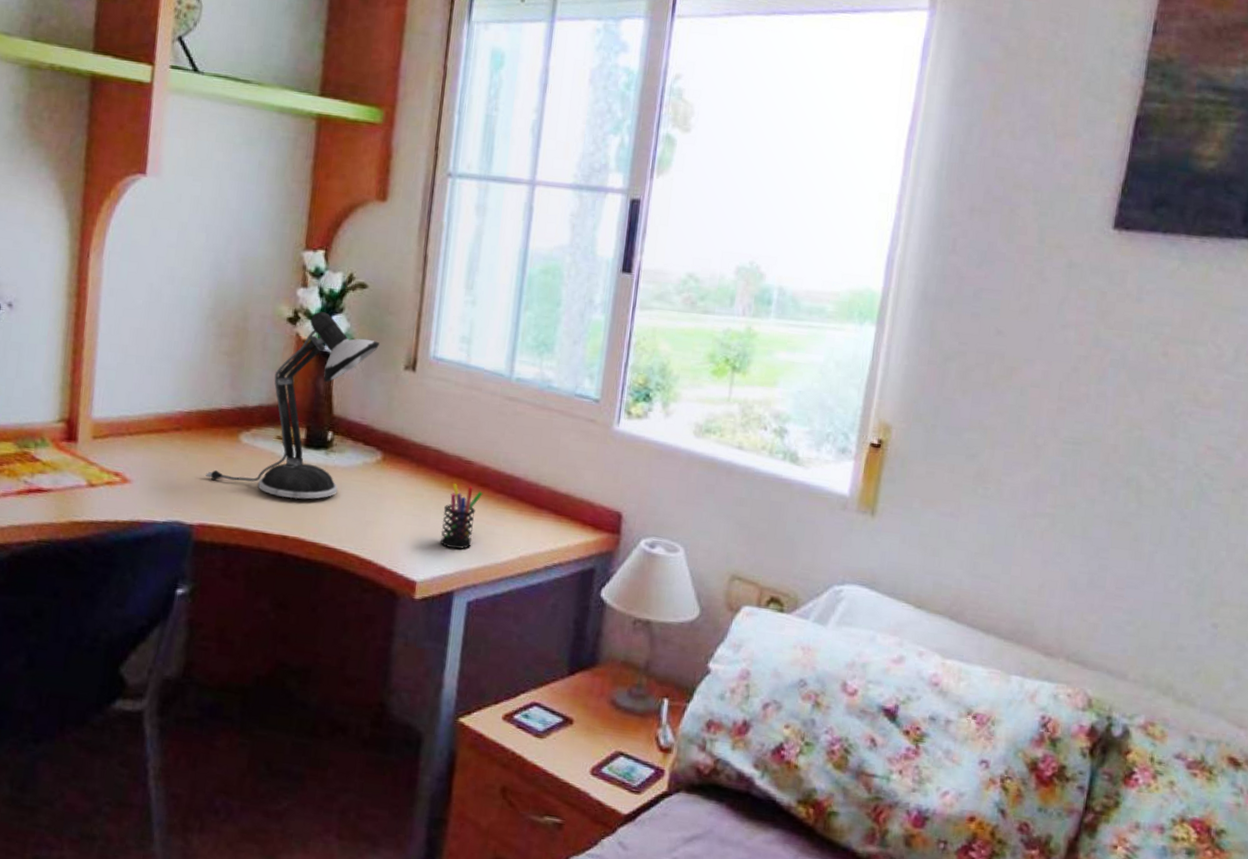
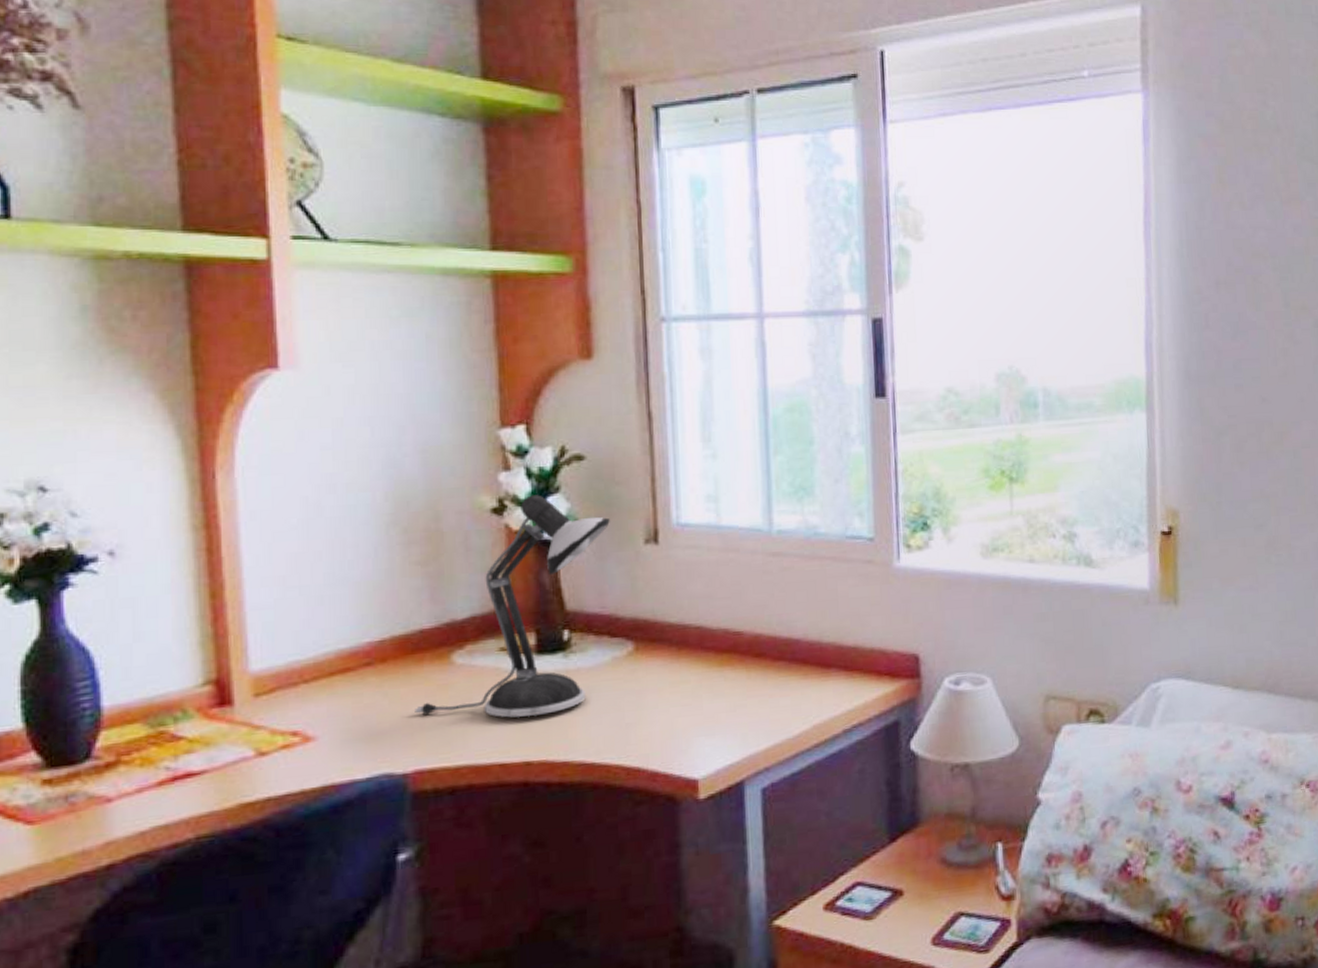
pen holder: present [439,483,483,549] -> none [716,658,760,734]

